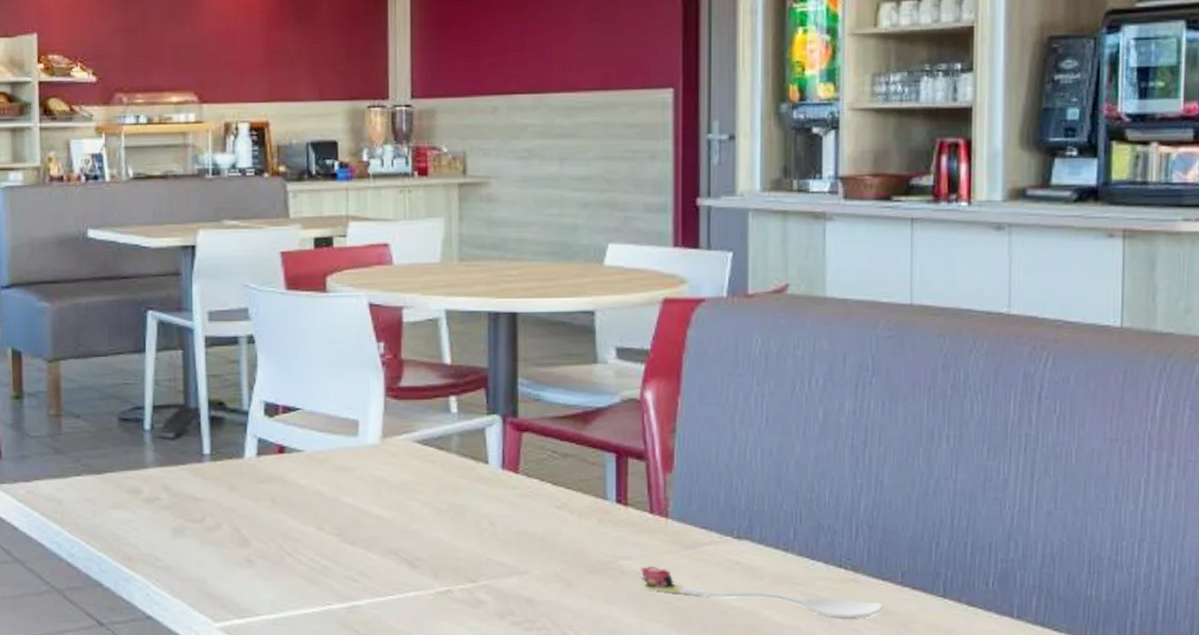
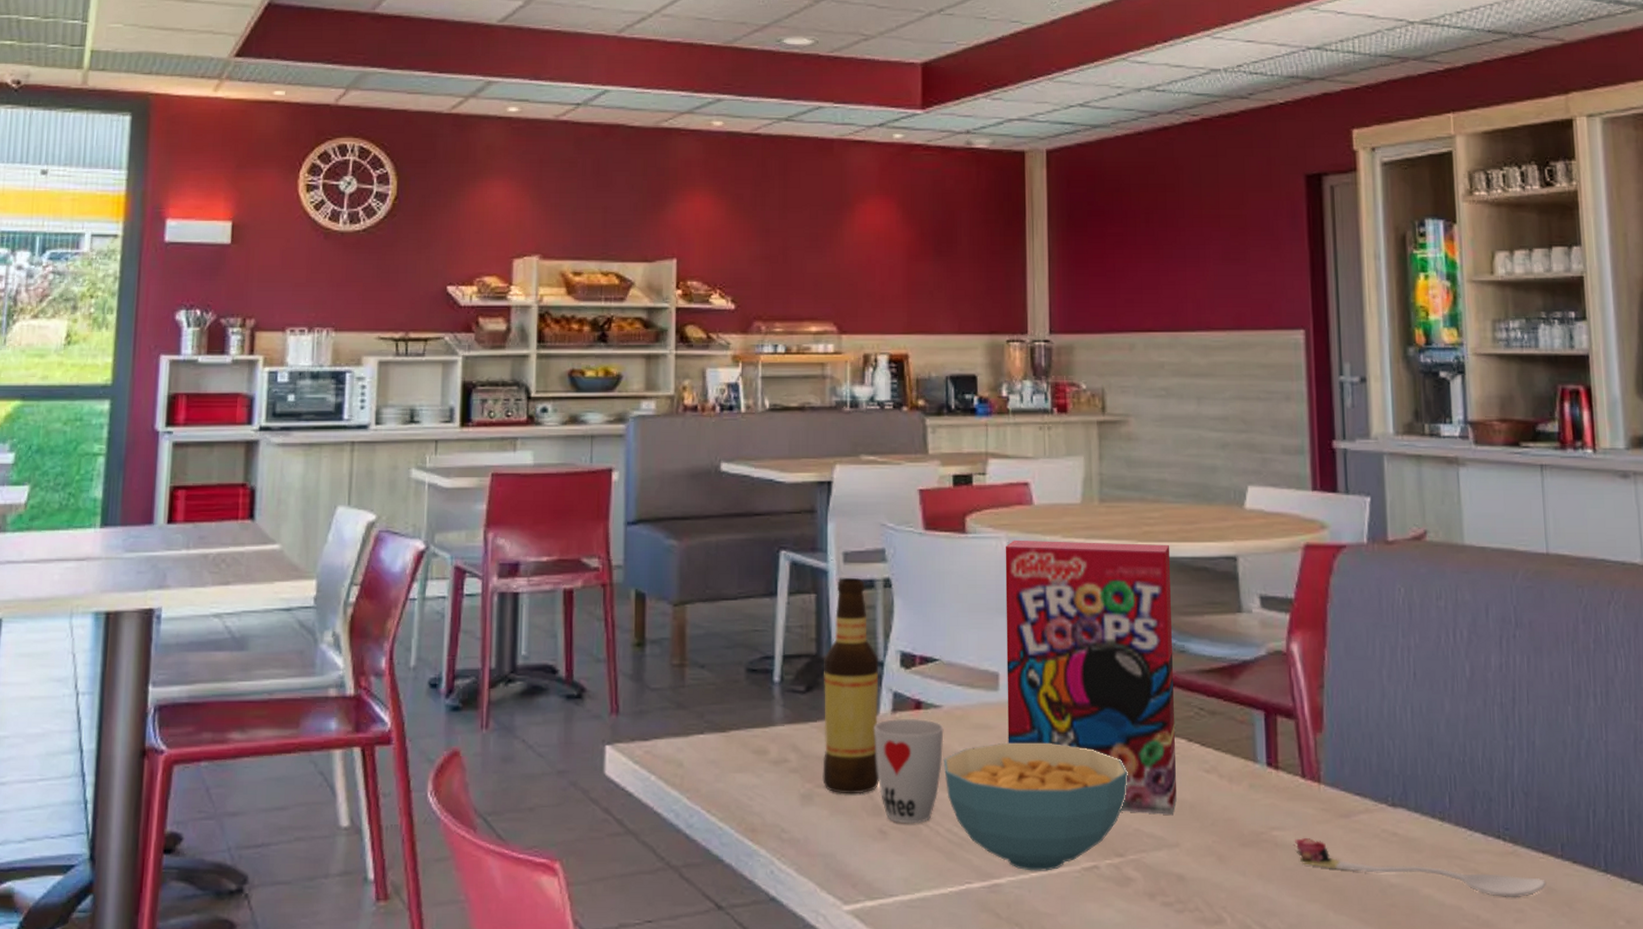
bottle: none [191,335,246,528] -> present [822,578,879,794]
cup: none [239,461,306,554] -> present [873,718,944,824]
cereal bowl: none [305,482,482,595] -> present [943,742,1128,871]
cereal box: none [365,298,528,547] -> present [1005,540,1177,816]

